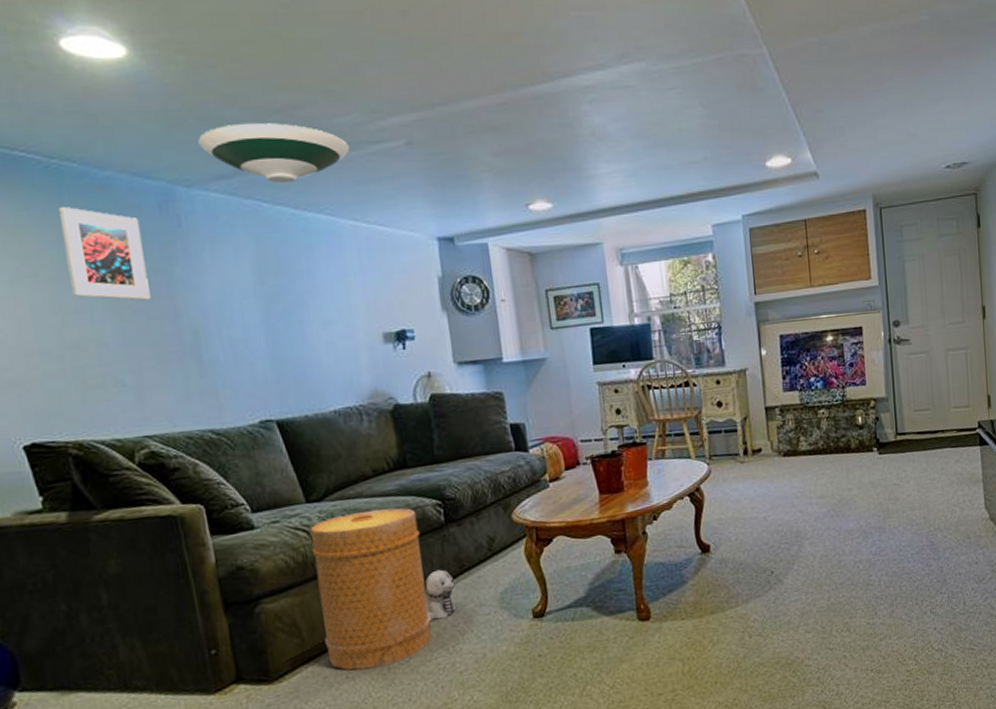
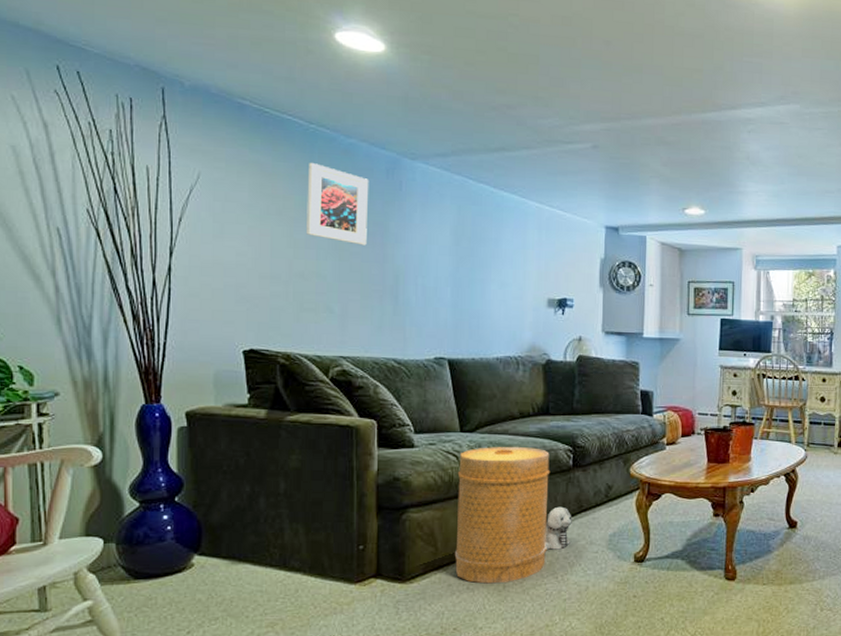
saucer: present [198,122,350,184] -> none [427,114,546,167]

